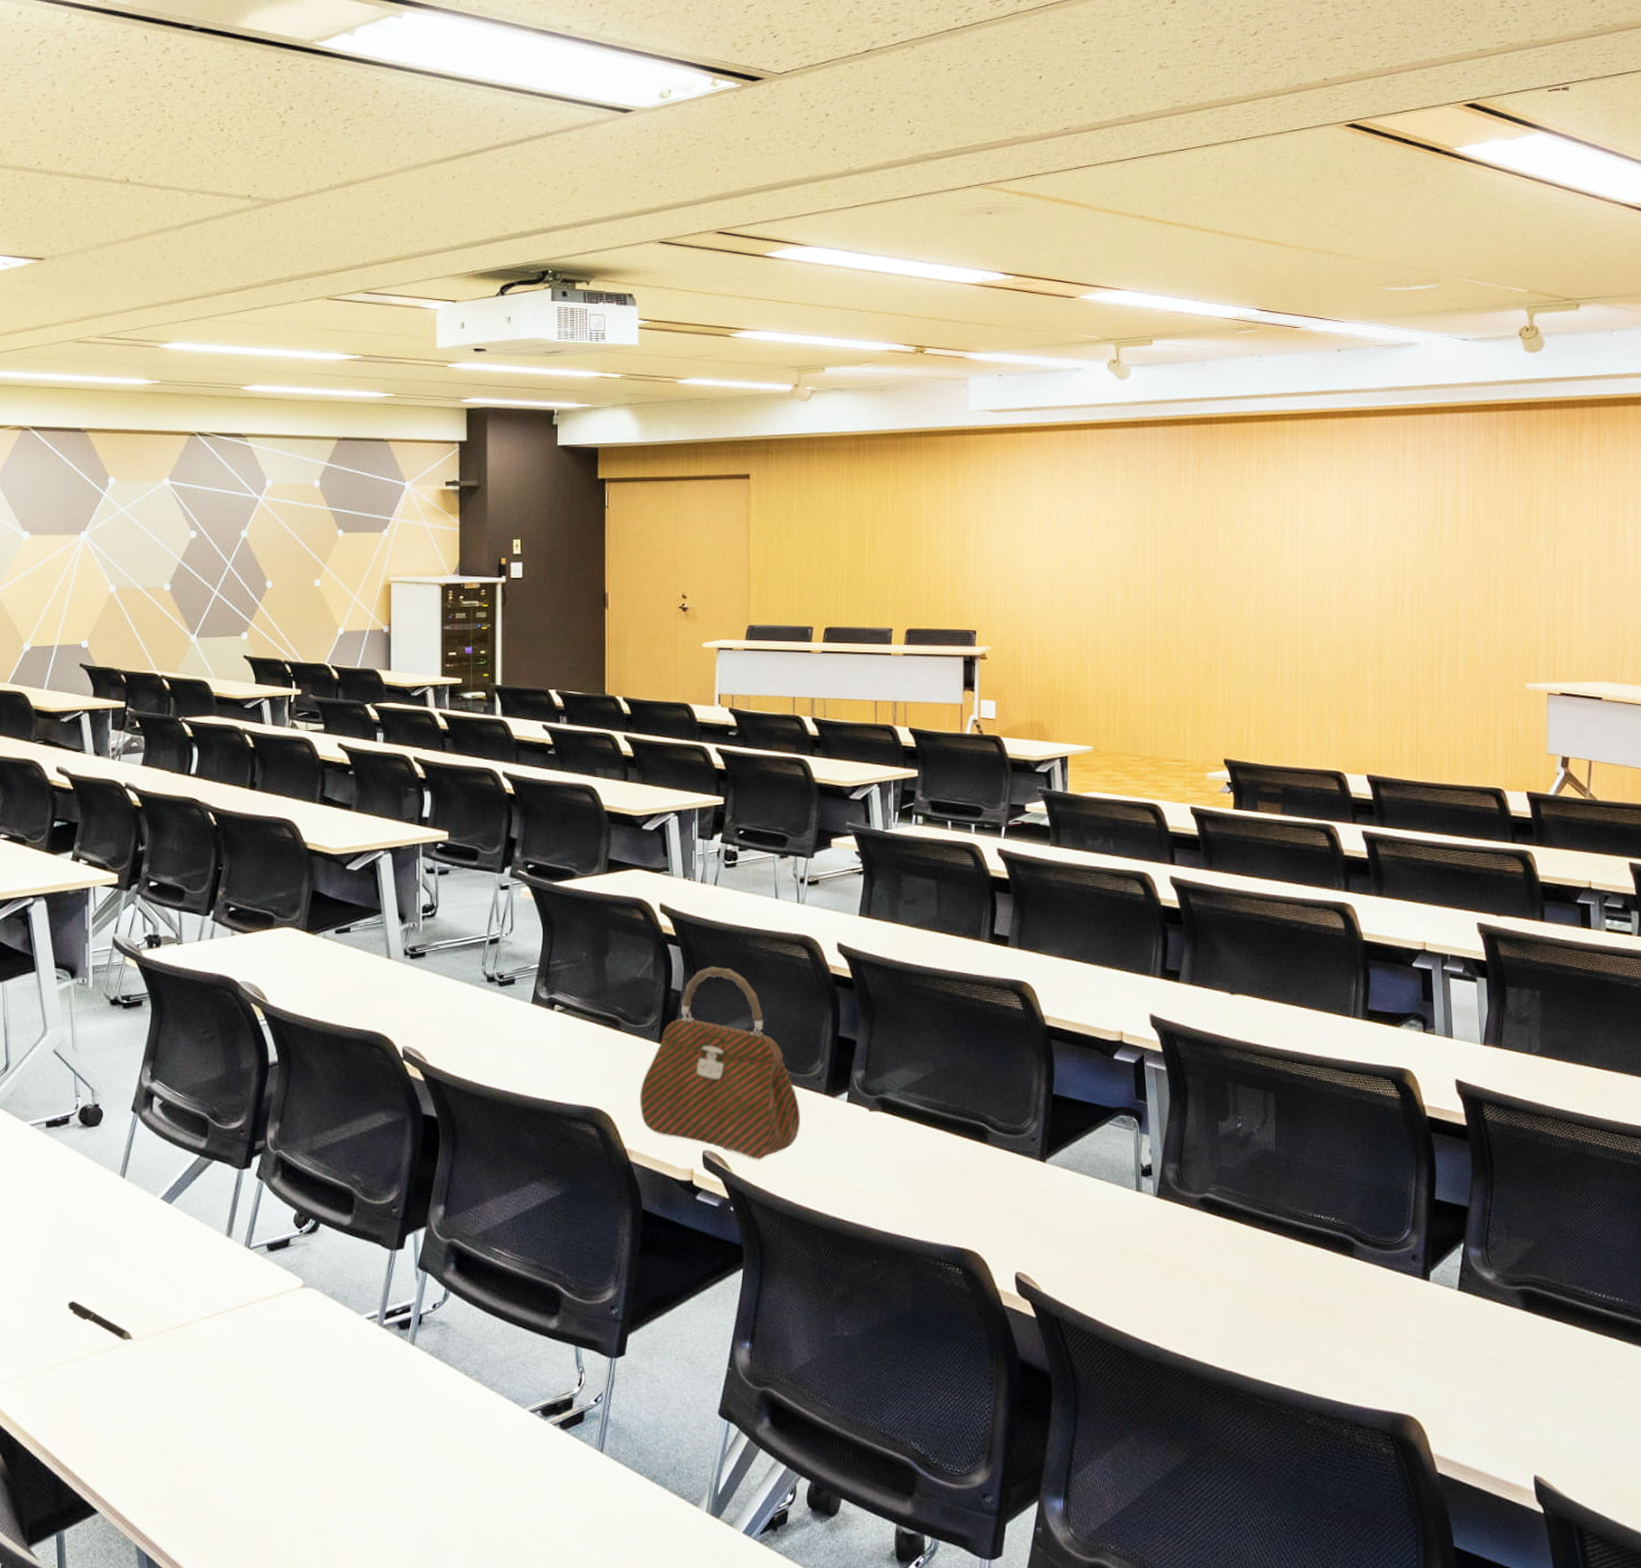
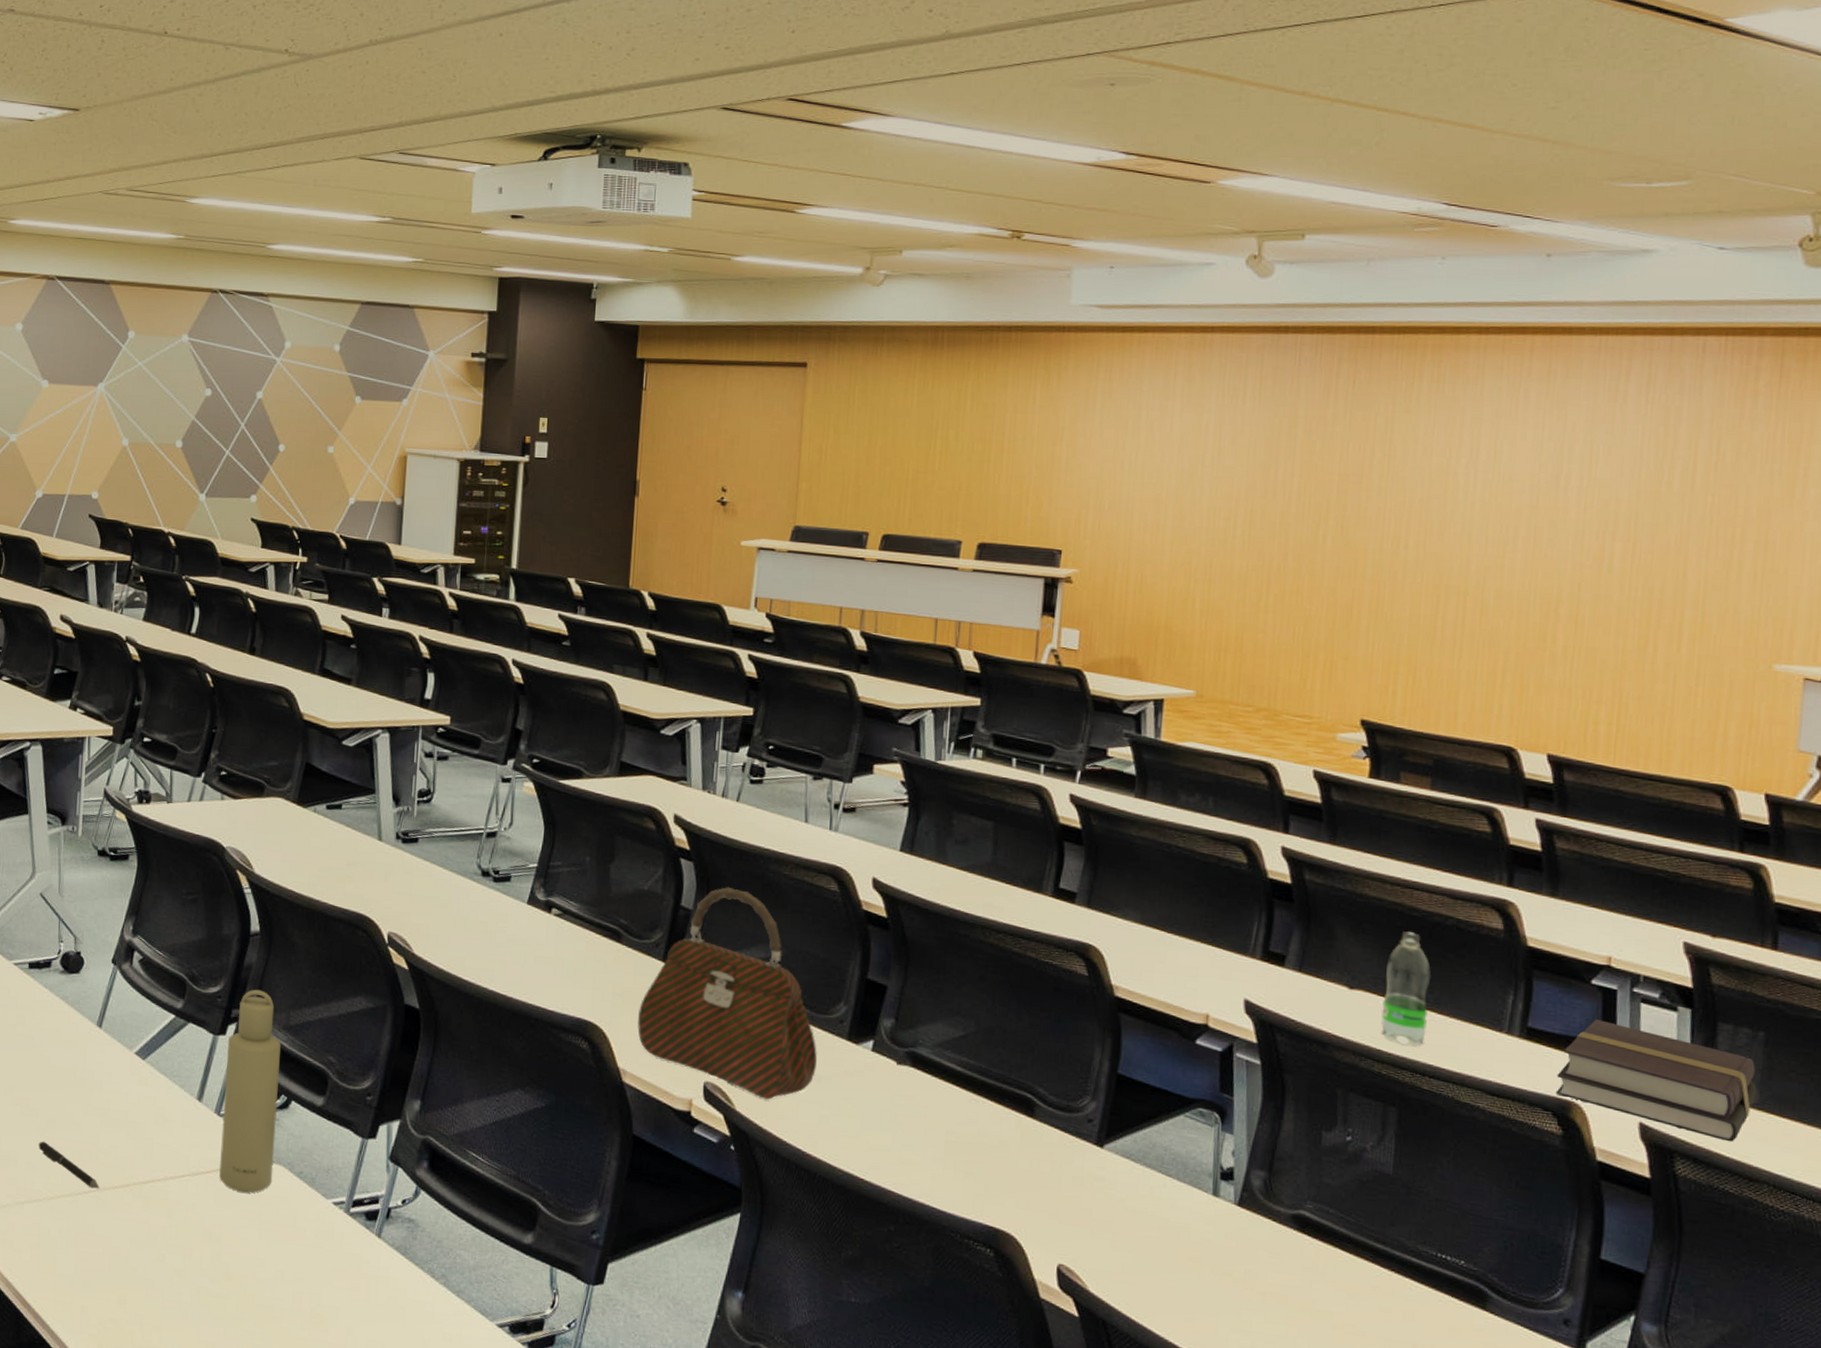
bottle: none [253,1119,306,1321] -> present [219,989,281,1193]
bottle: none [1257,939,1292,1039] -> present [1381,931,1431,1047]
book: none [1392,996,1538,1086] -> present [1555,1019,1757,1142]

